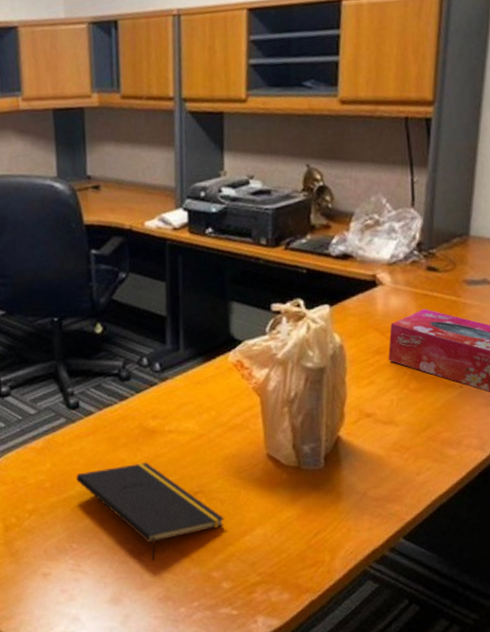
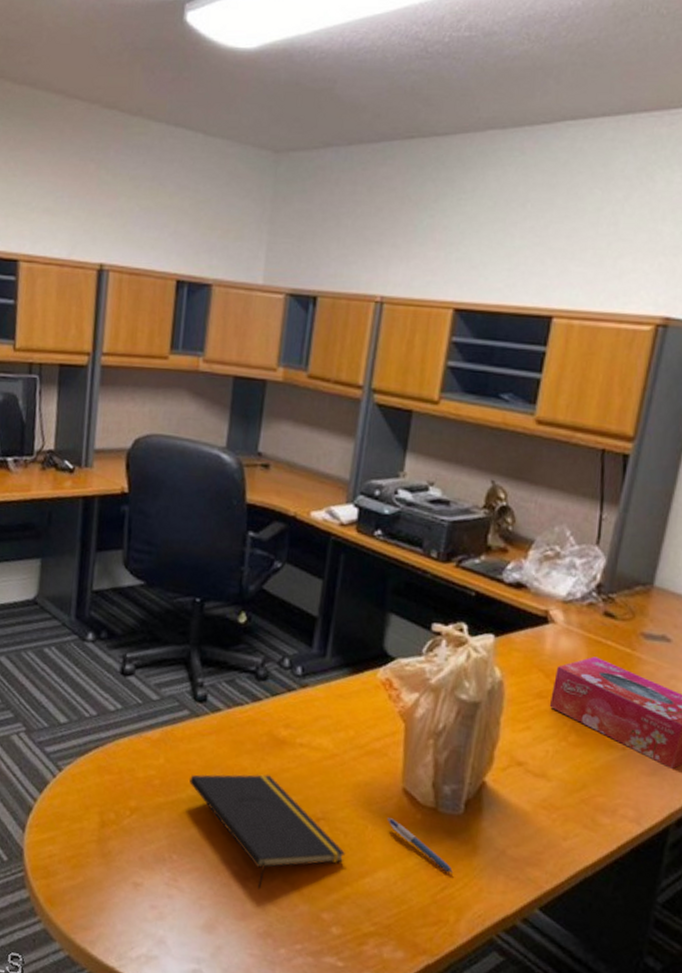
pen: none [257,481,322,520] -> present [387,818,453,873]

